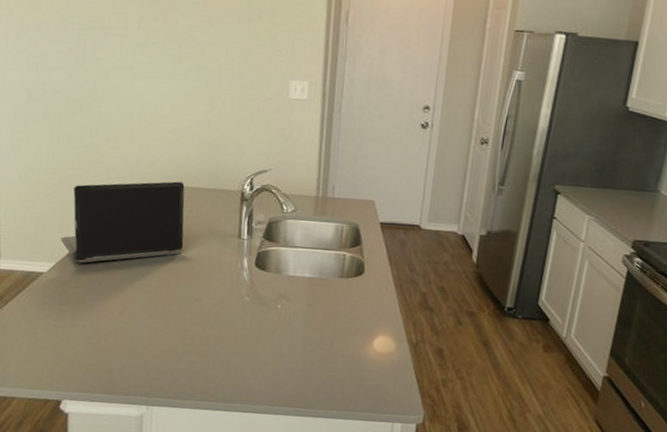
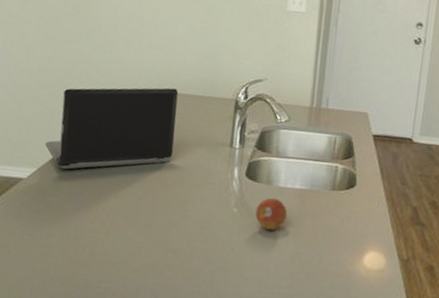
fruit: none [265,286,298,317] -> present [254,197,288,230]

